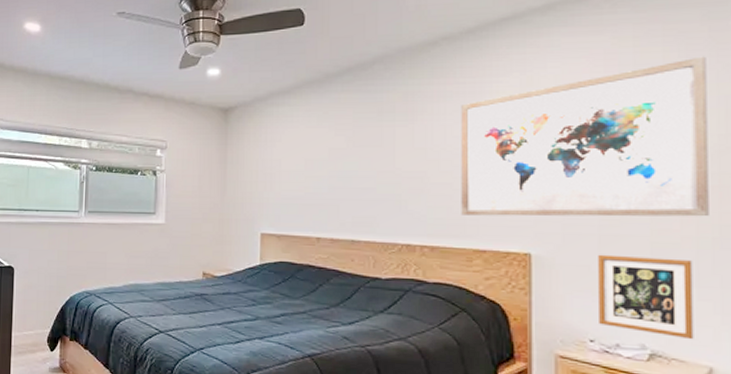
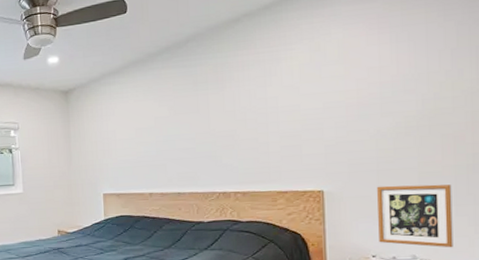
wall art: present [461,56,709,217] -> none [262,14,464,164]

